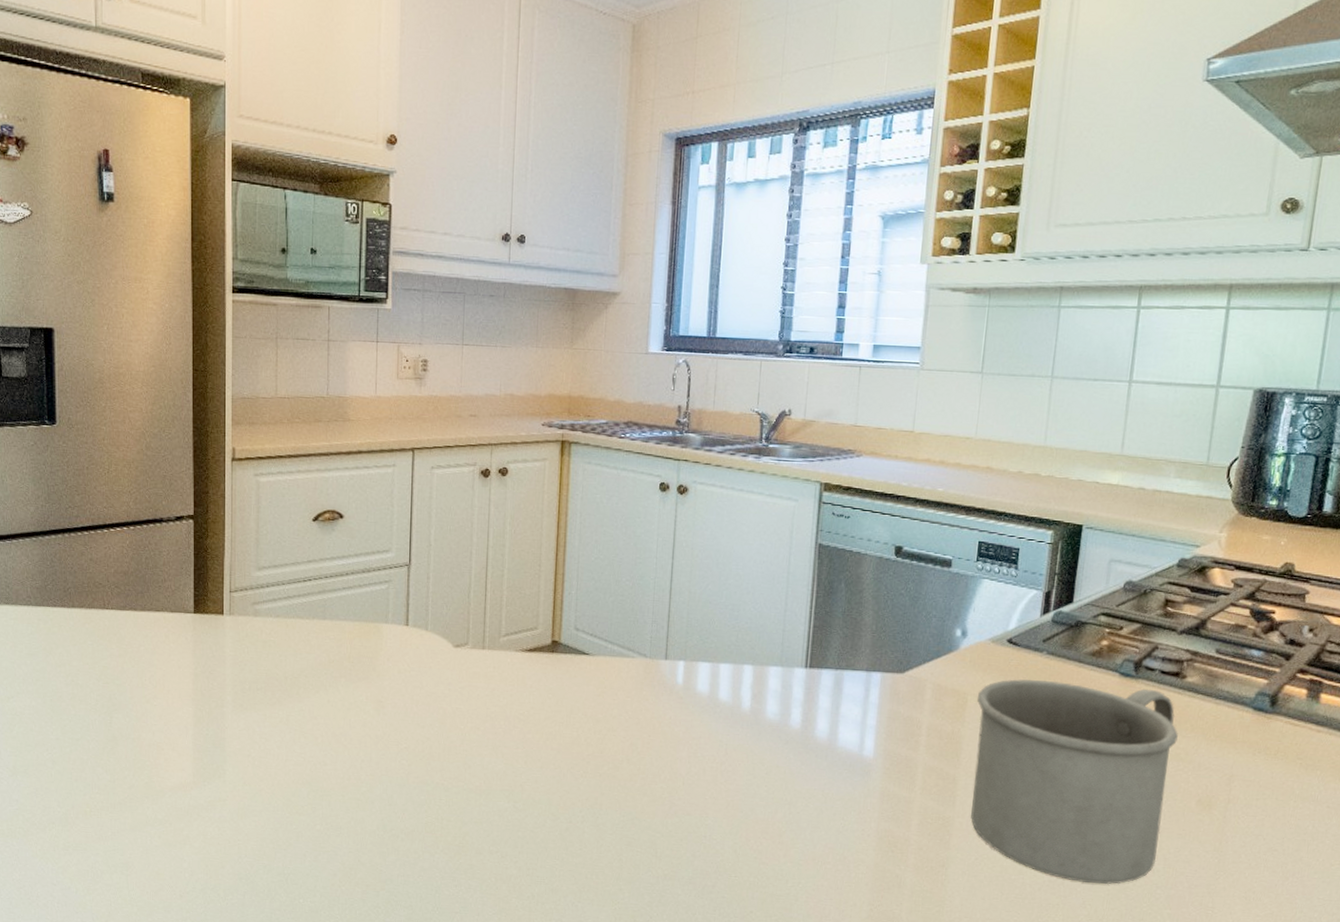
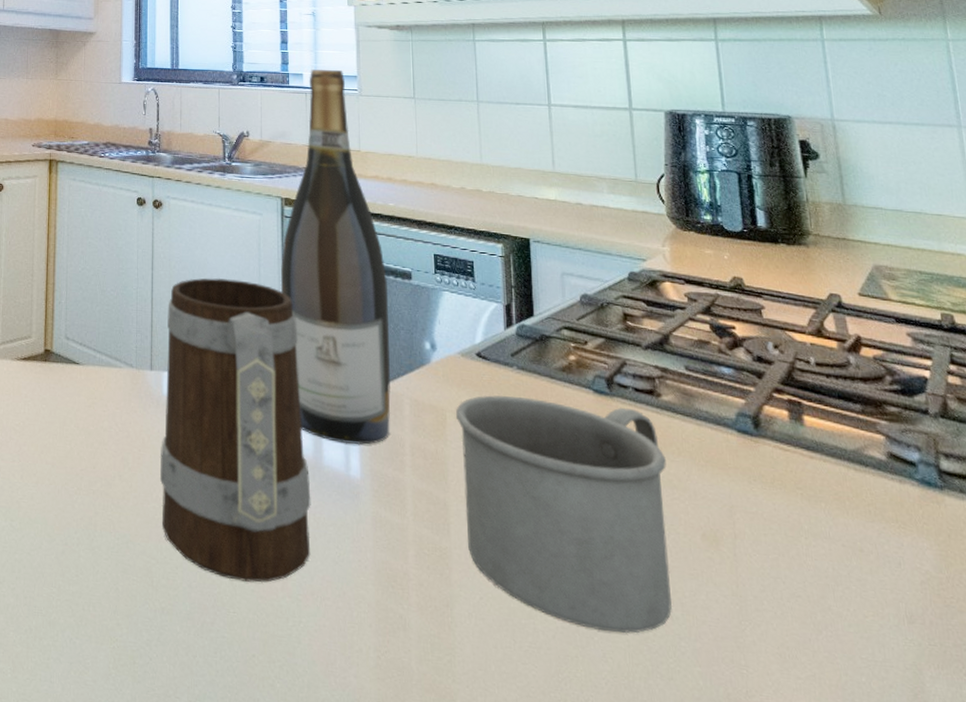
mug: none [669,566,824,851] -> present [160,277,311,583]
wine bottle: none [810,339,926,727] -> present [280,69,391,445]

